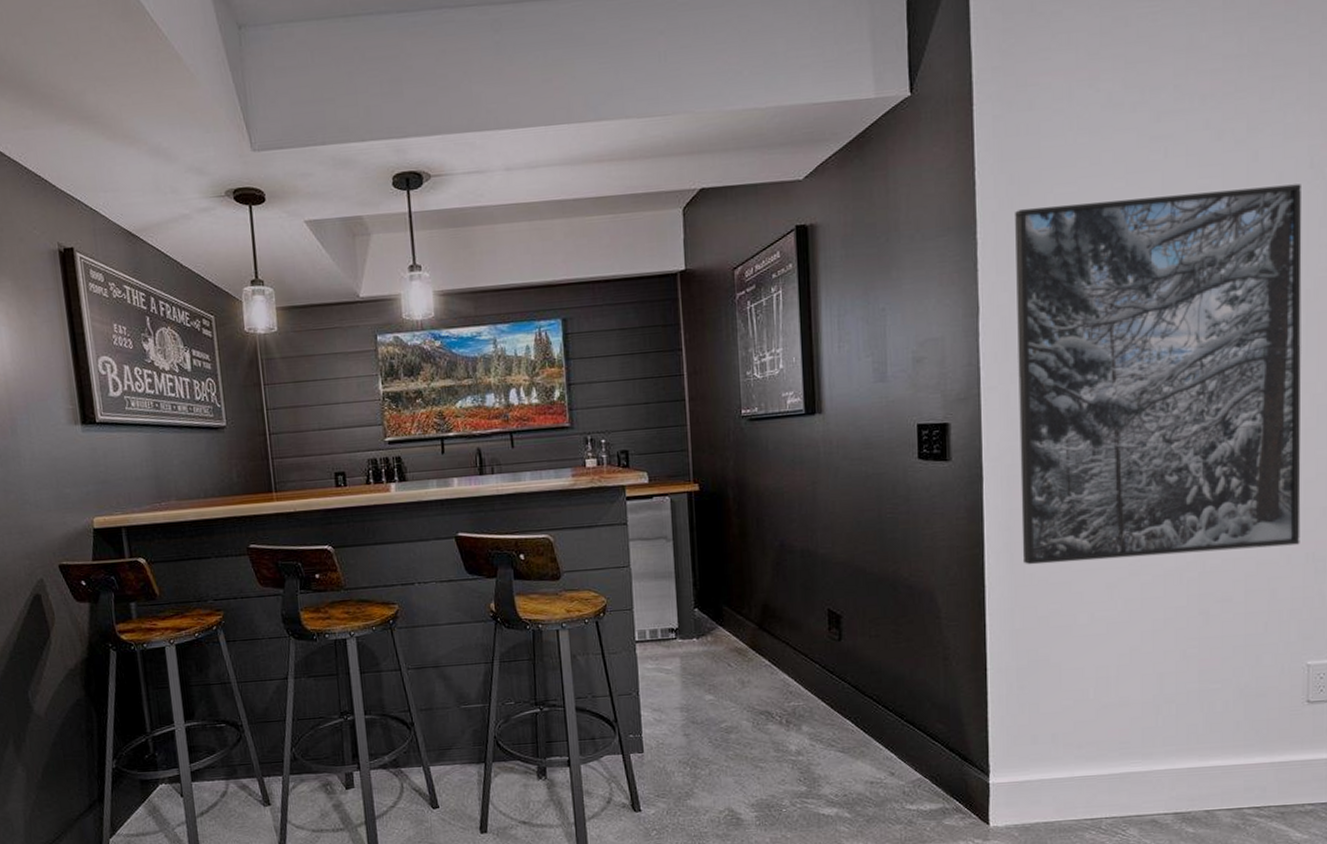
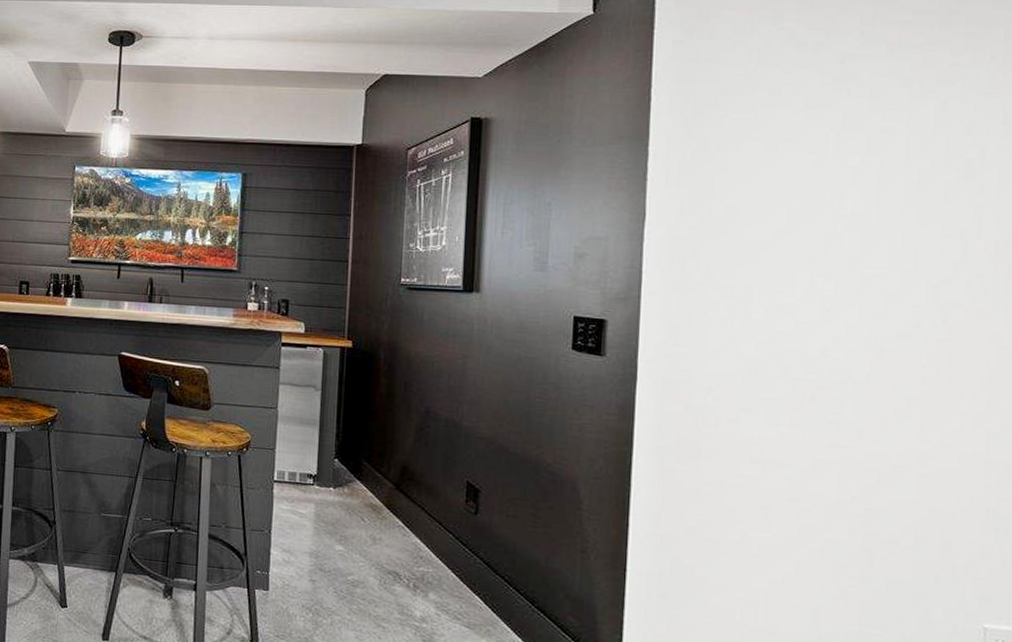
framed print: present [1015,184,1302,565] -> none [672,128,993,498]

